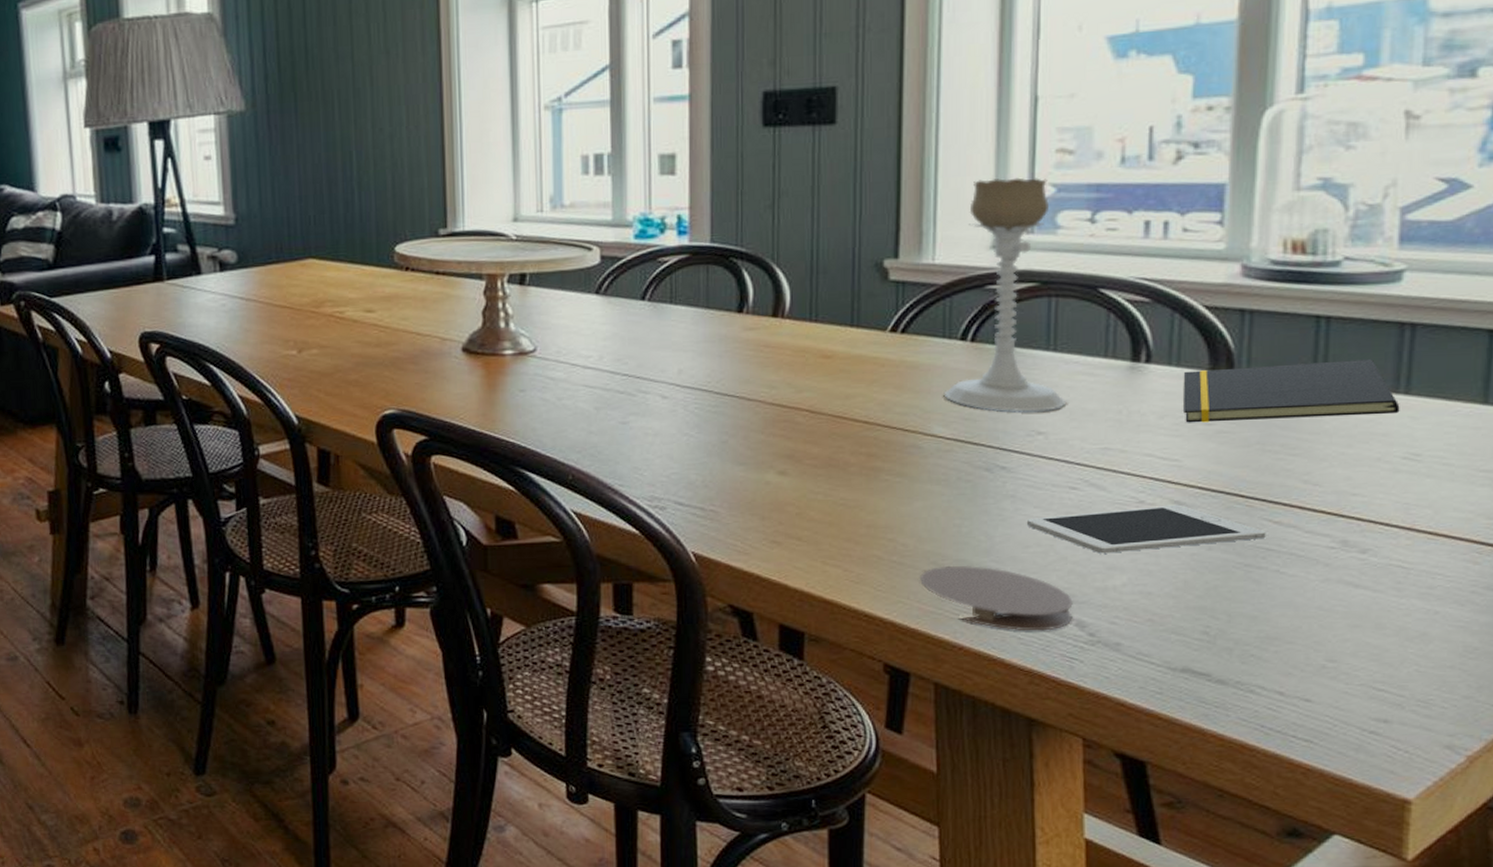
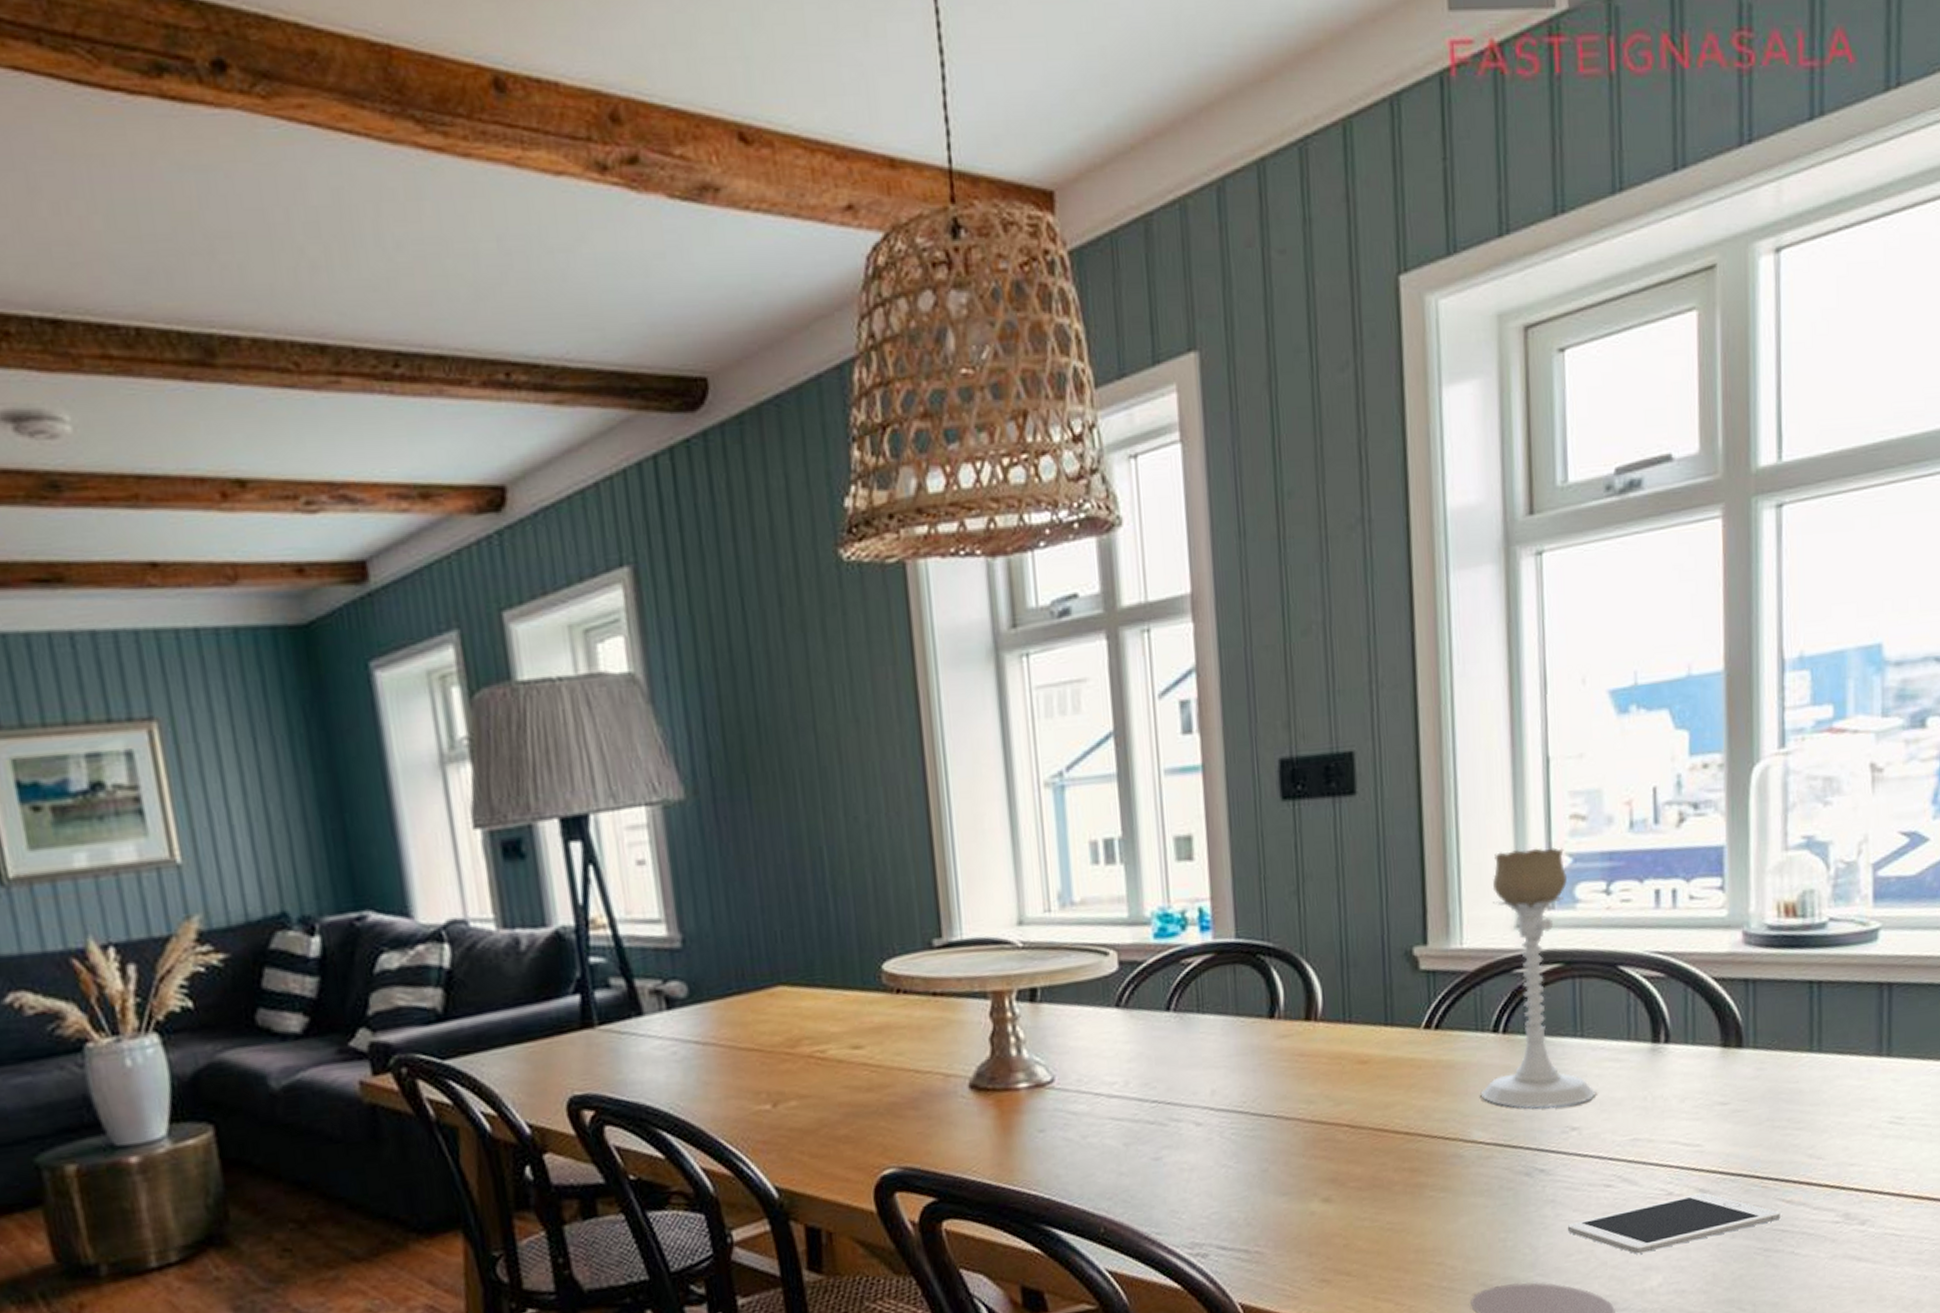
notepad: present [1183,359,1400,423] -> none [1699,1023,1884,1105]

